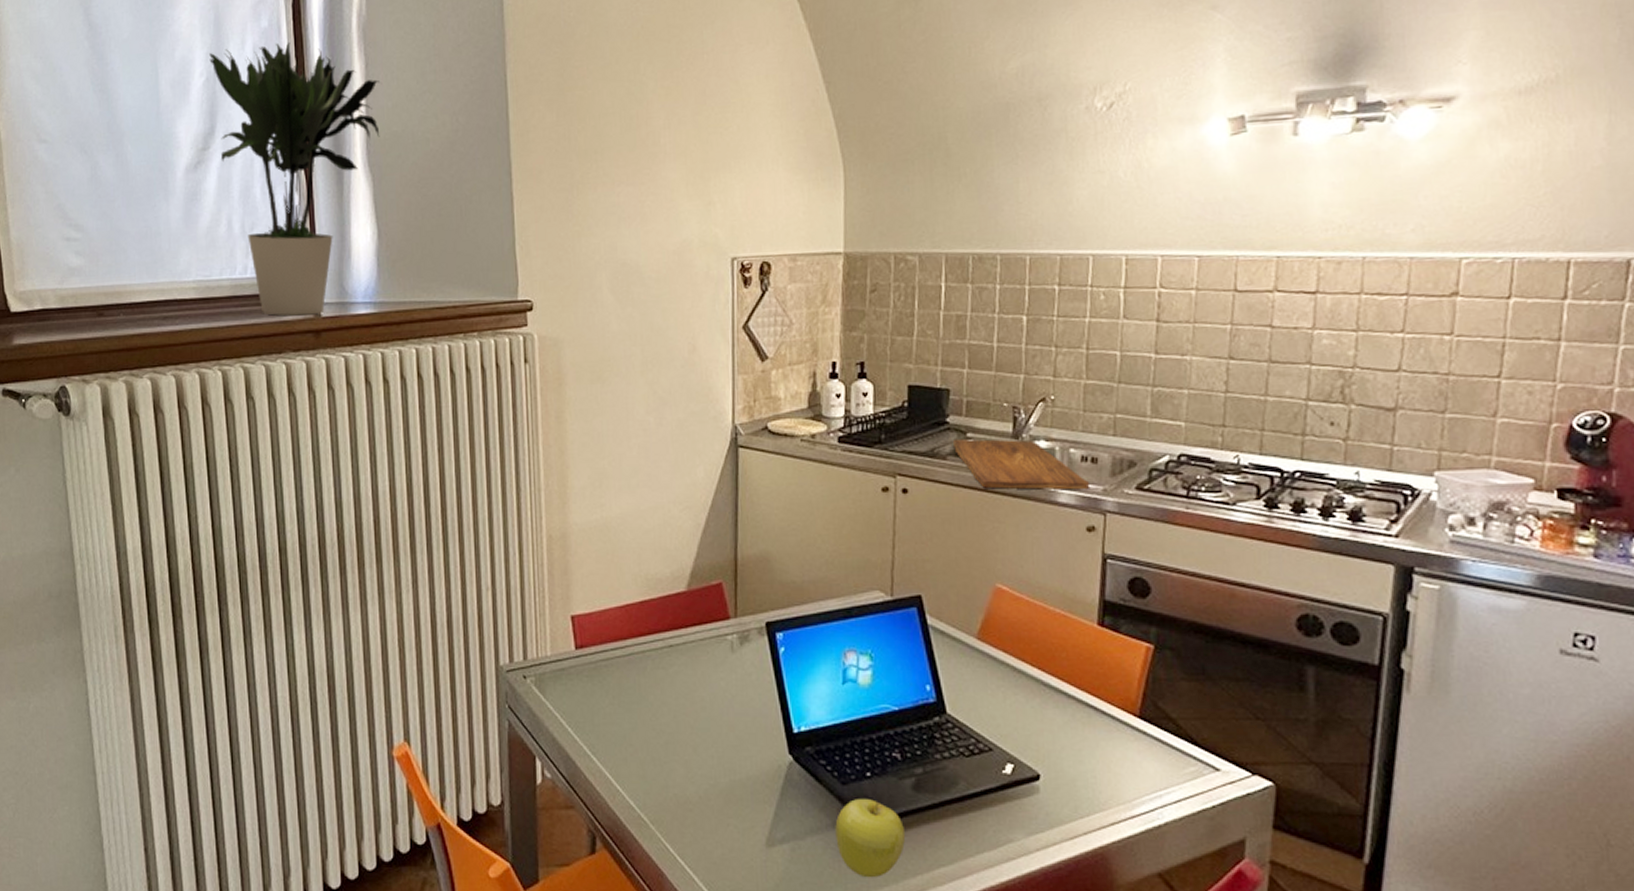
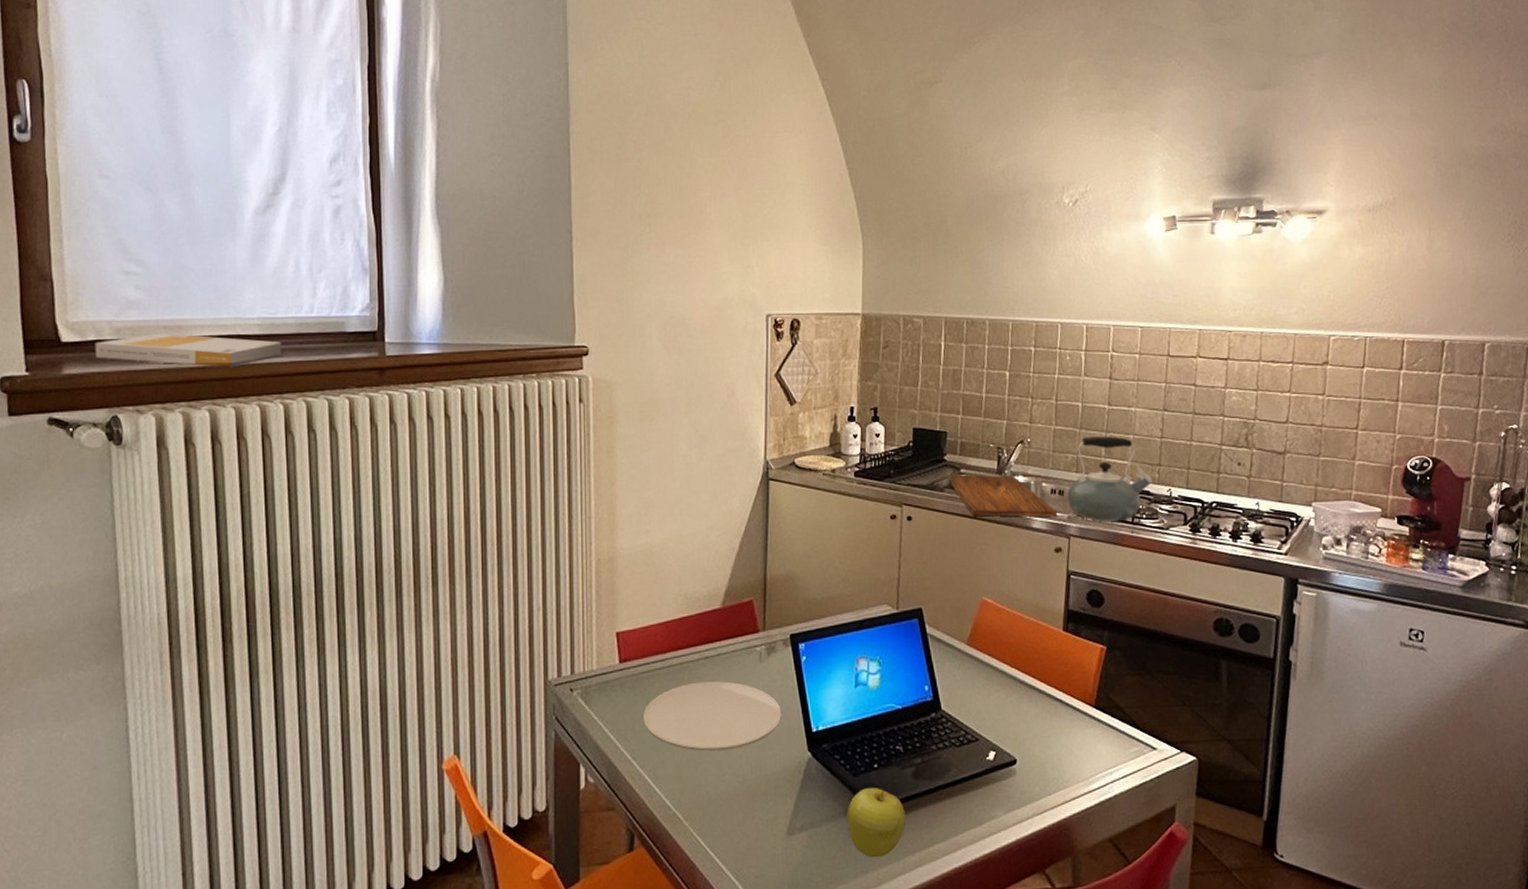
book: none [41,299,218,334] -> present [95,333,282,368]
potted plant: present [209,43,380,316] -> none [283,100,450,354]
plate: none [603,673,758,749] -> present [643,681,782,751]
kettle: none [1101,391,1215,496] -> present [1066,436,1154,522]

